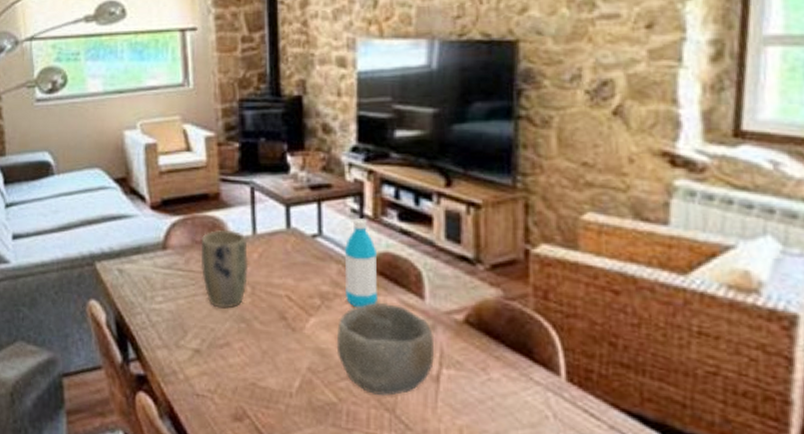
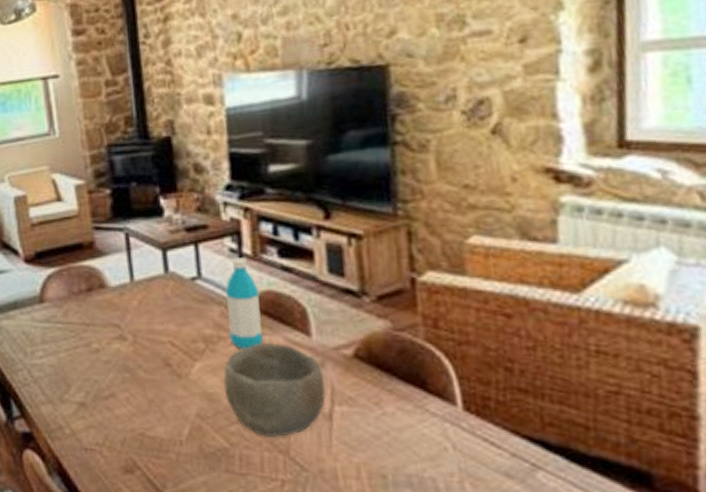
plant pot: present [201,230,249,309] -> none [78,278,129,359]

